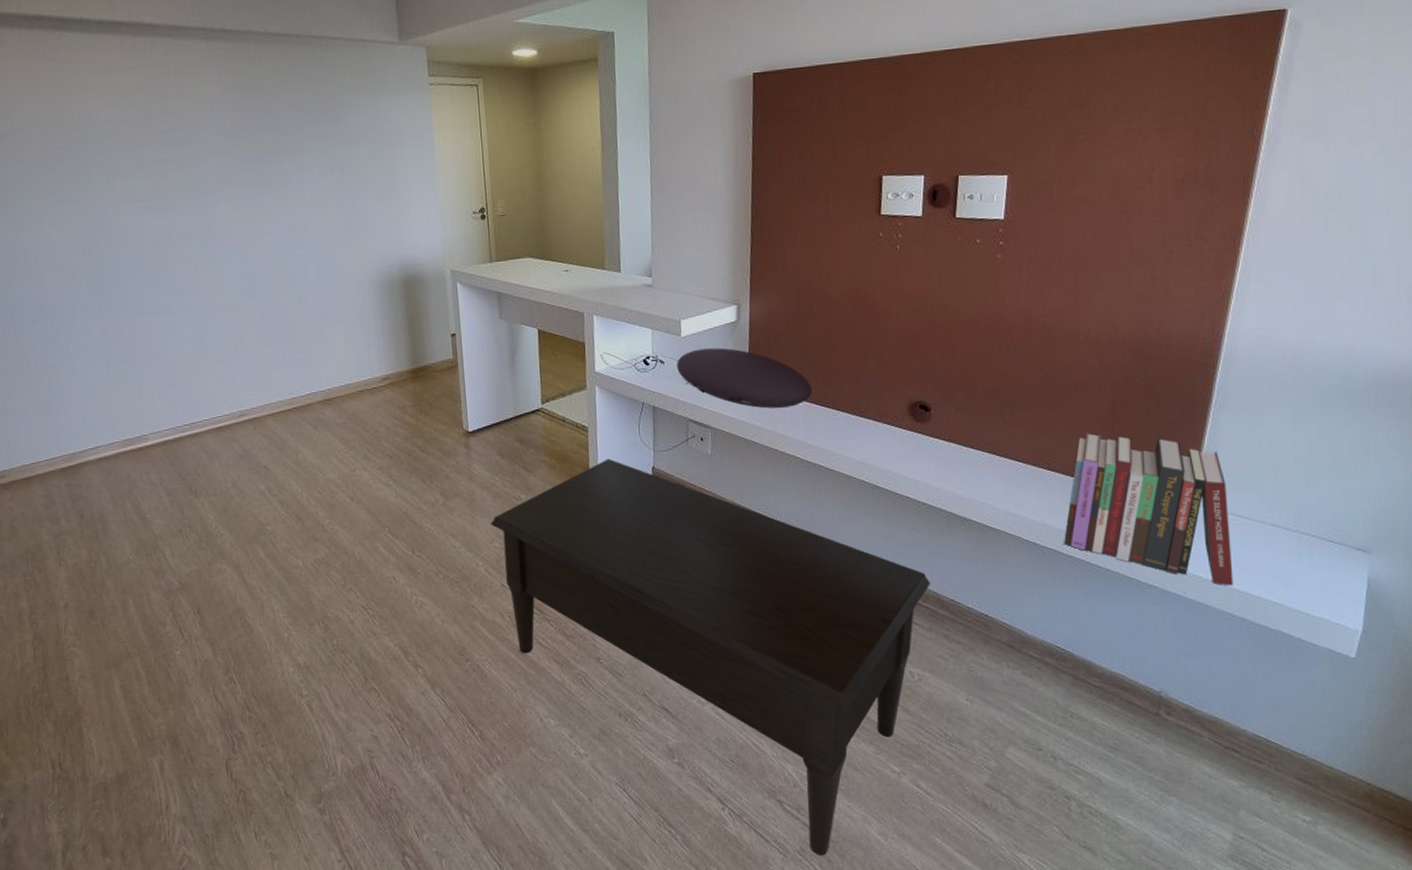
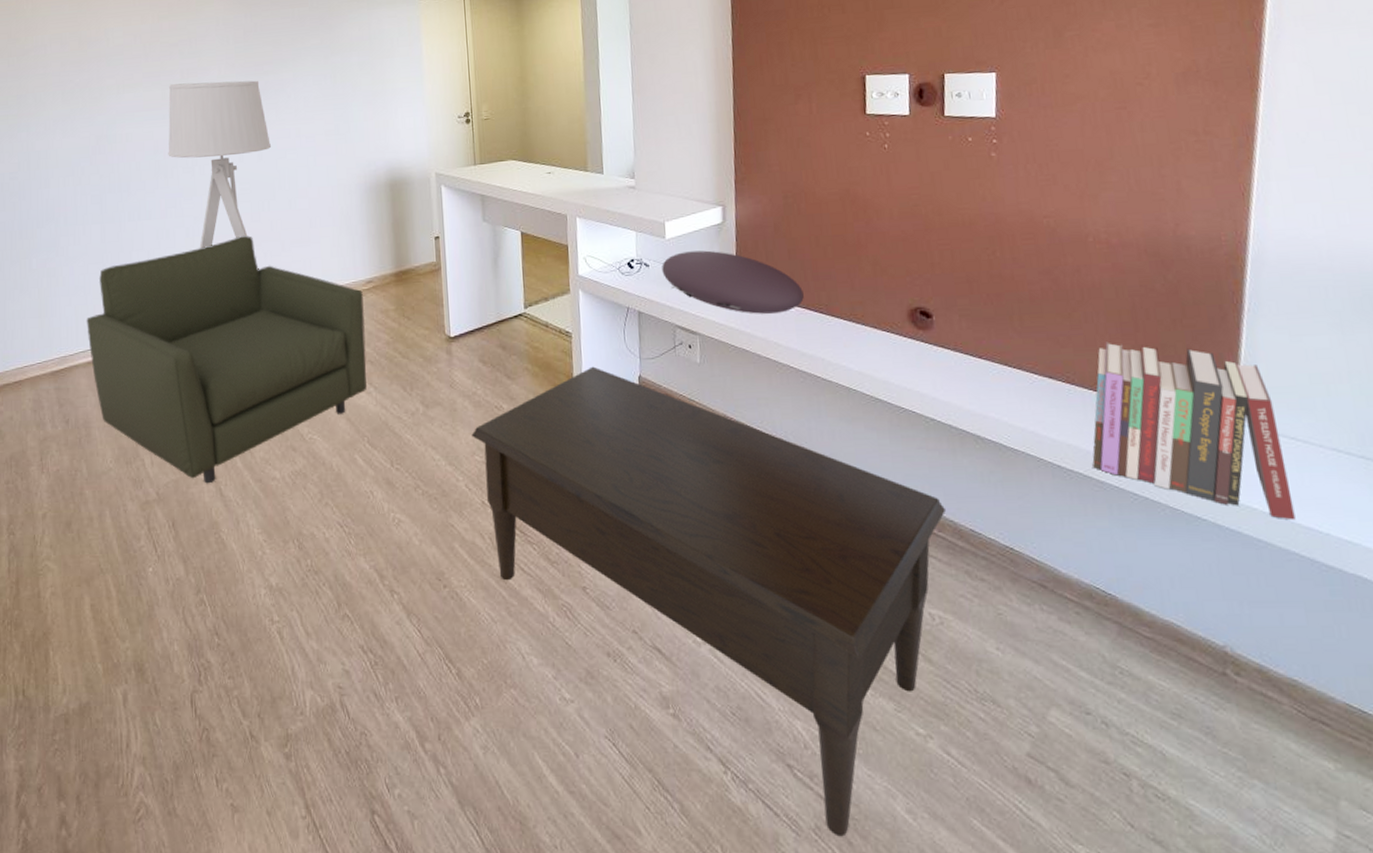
armchair: none [93,332,386,573] -> present [86,235,367,484]
floor lamp: none [164,171,279,367] -> present [168,80,272,270]

